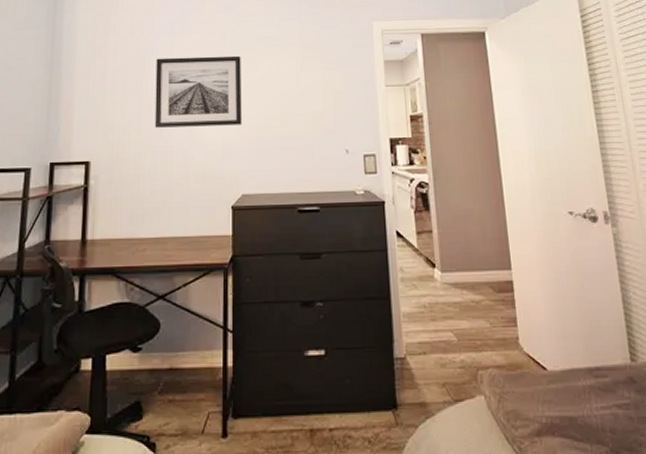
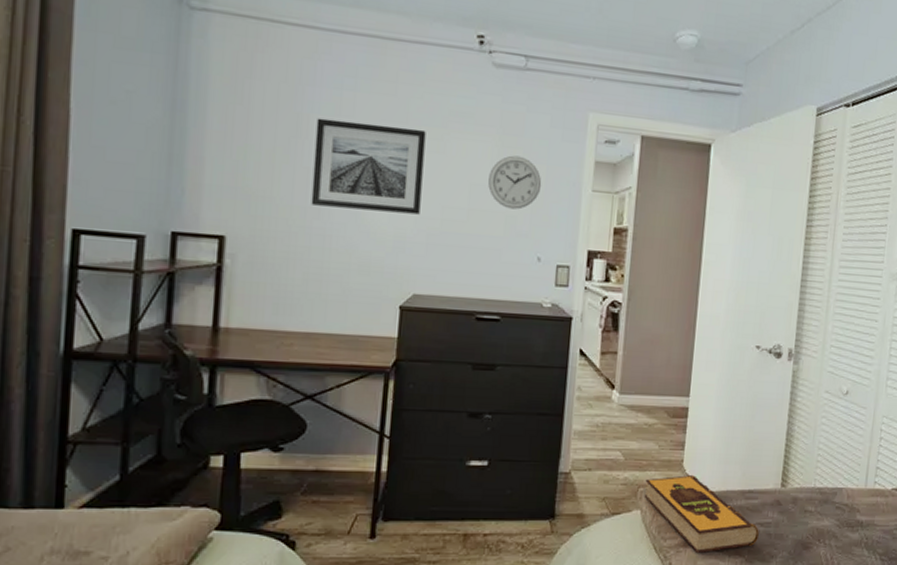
wall clock: none [296,65,341,111] -> present [488,155,542,210]
hardback book: none [483,354,619,443] -> present [644,475,759,553]

